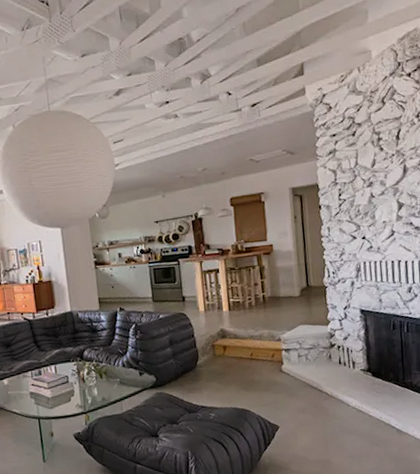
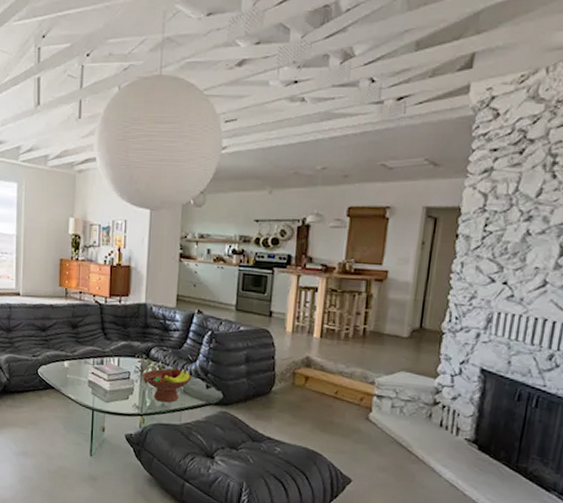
fruit bowl: none [80,359,125,397] -> present [143,365,192,403]

